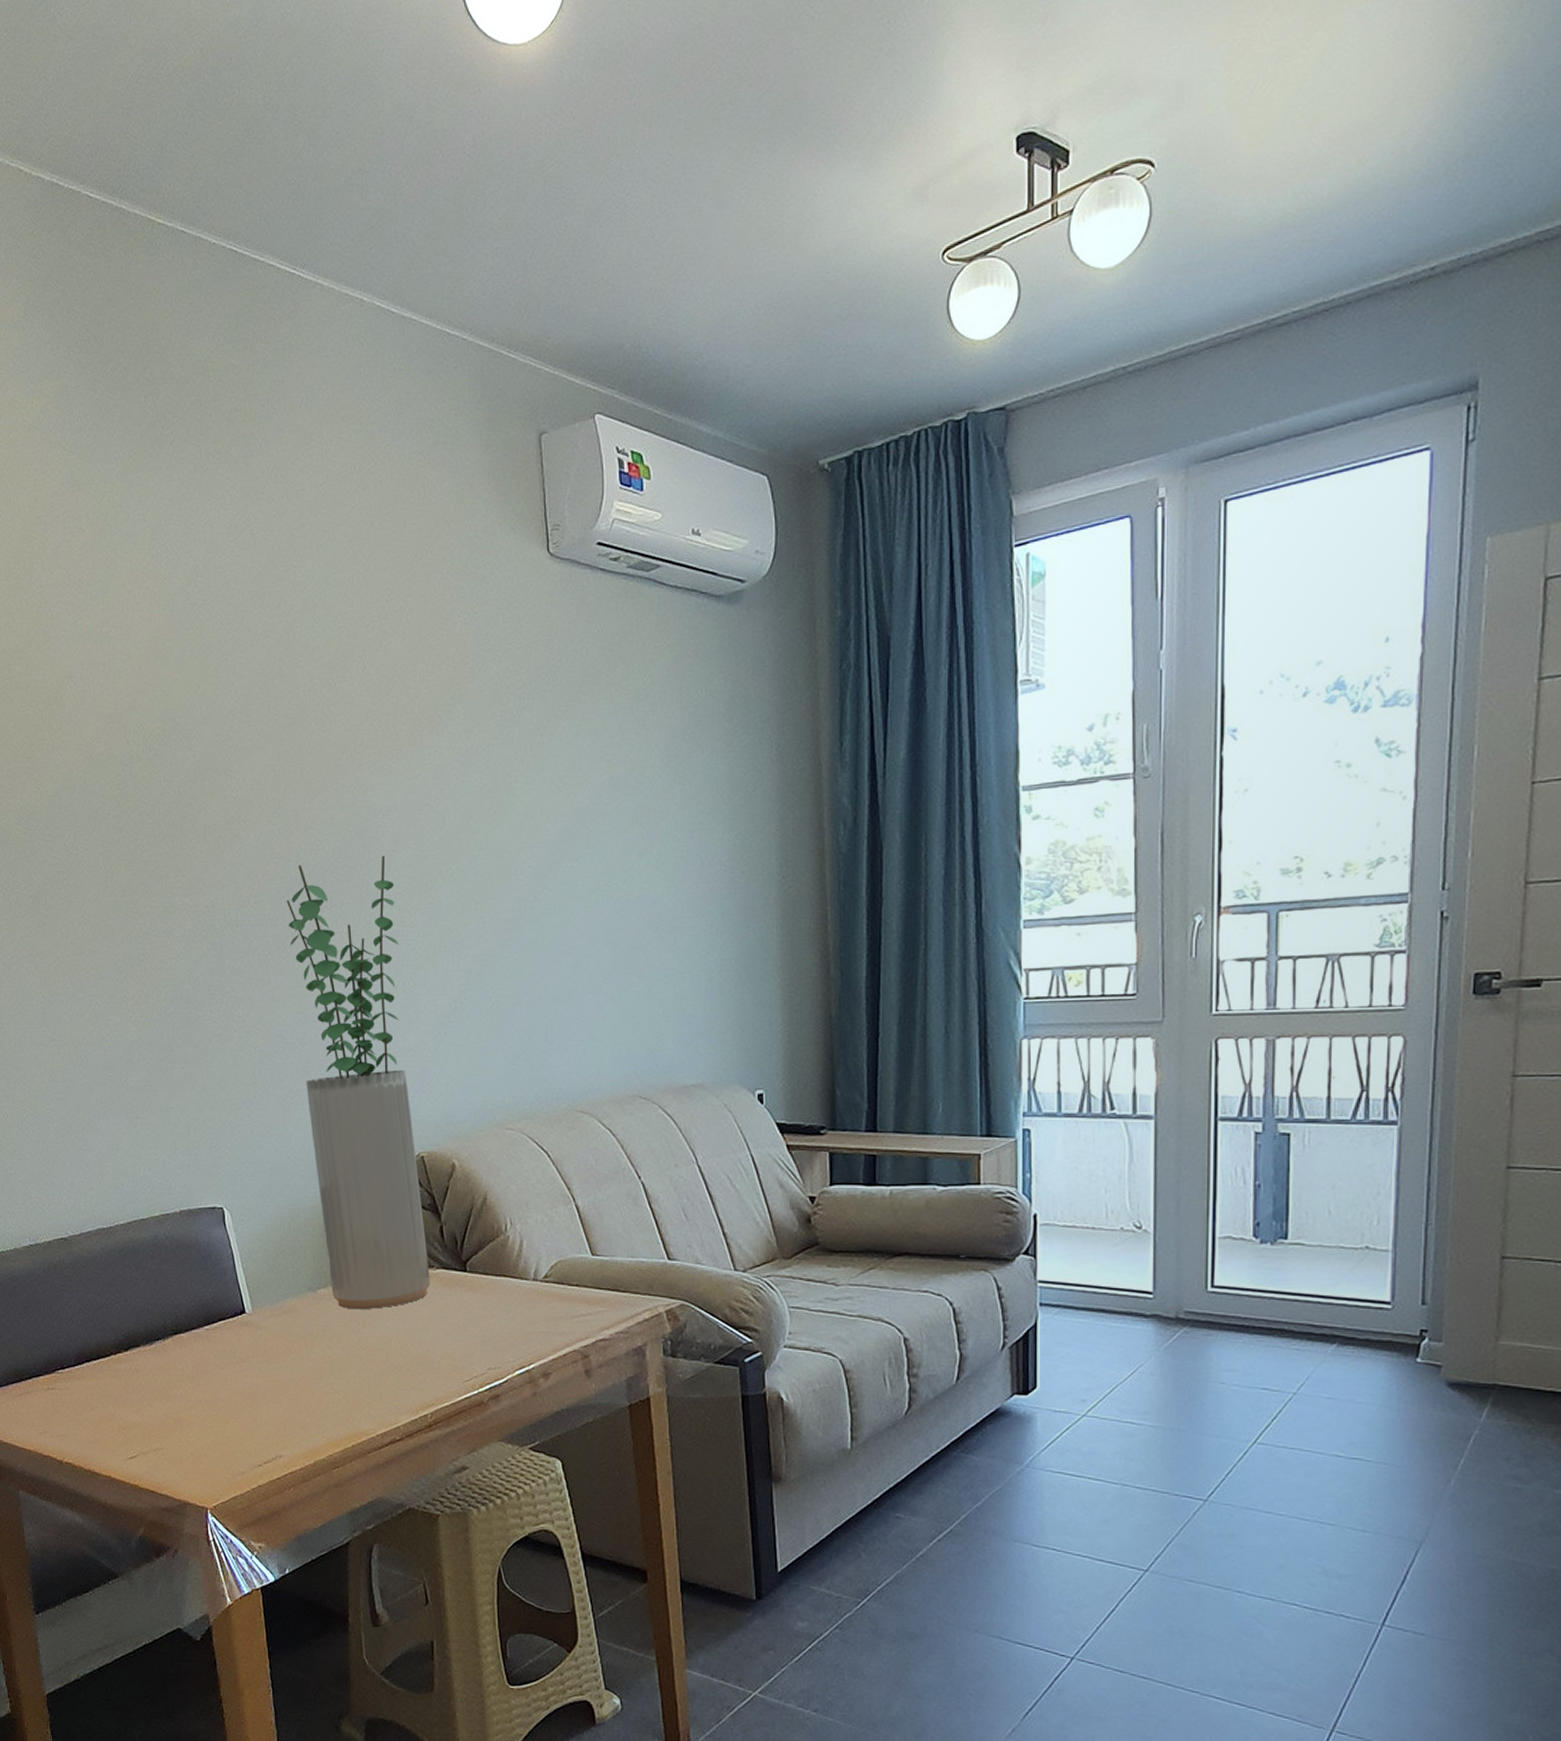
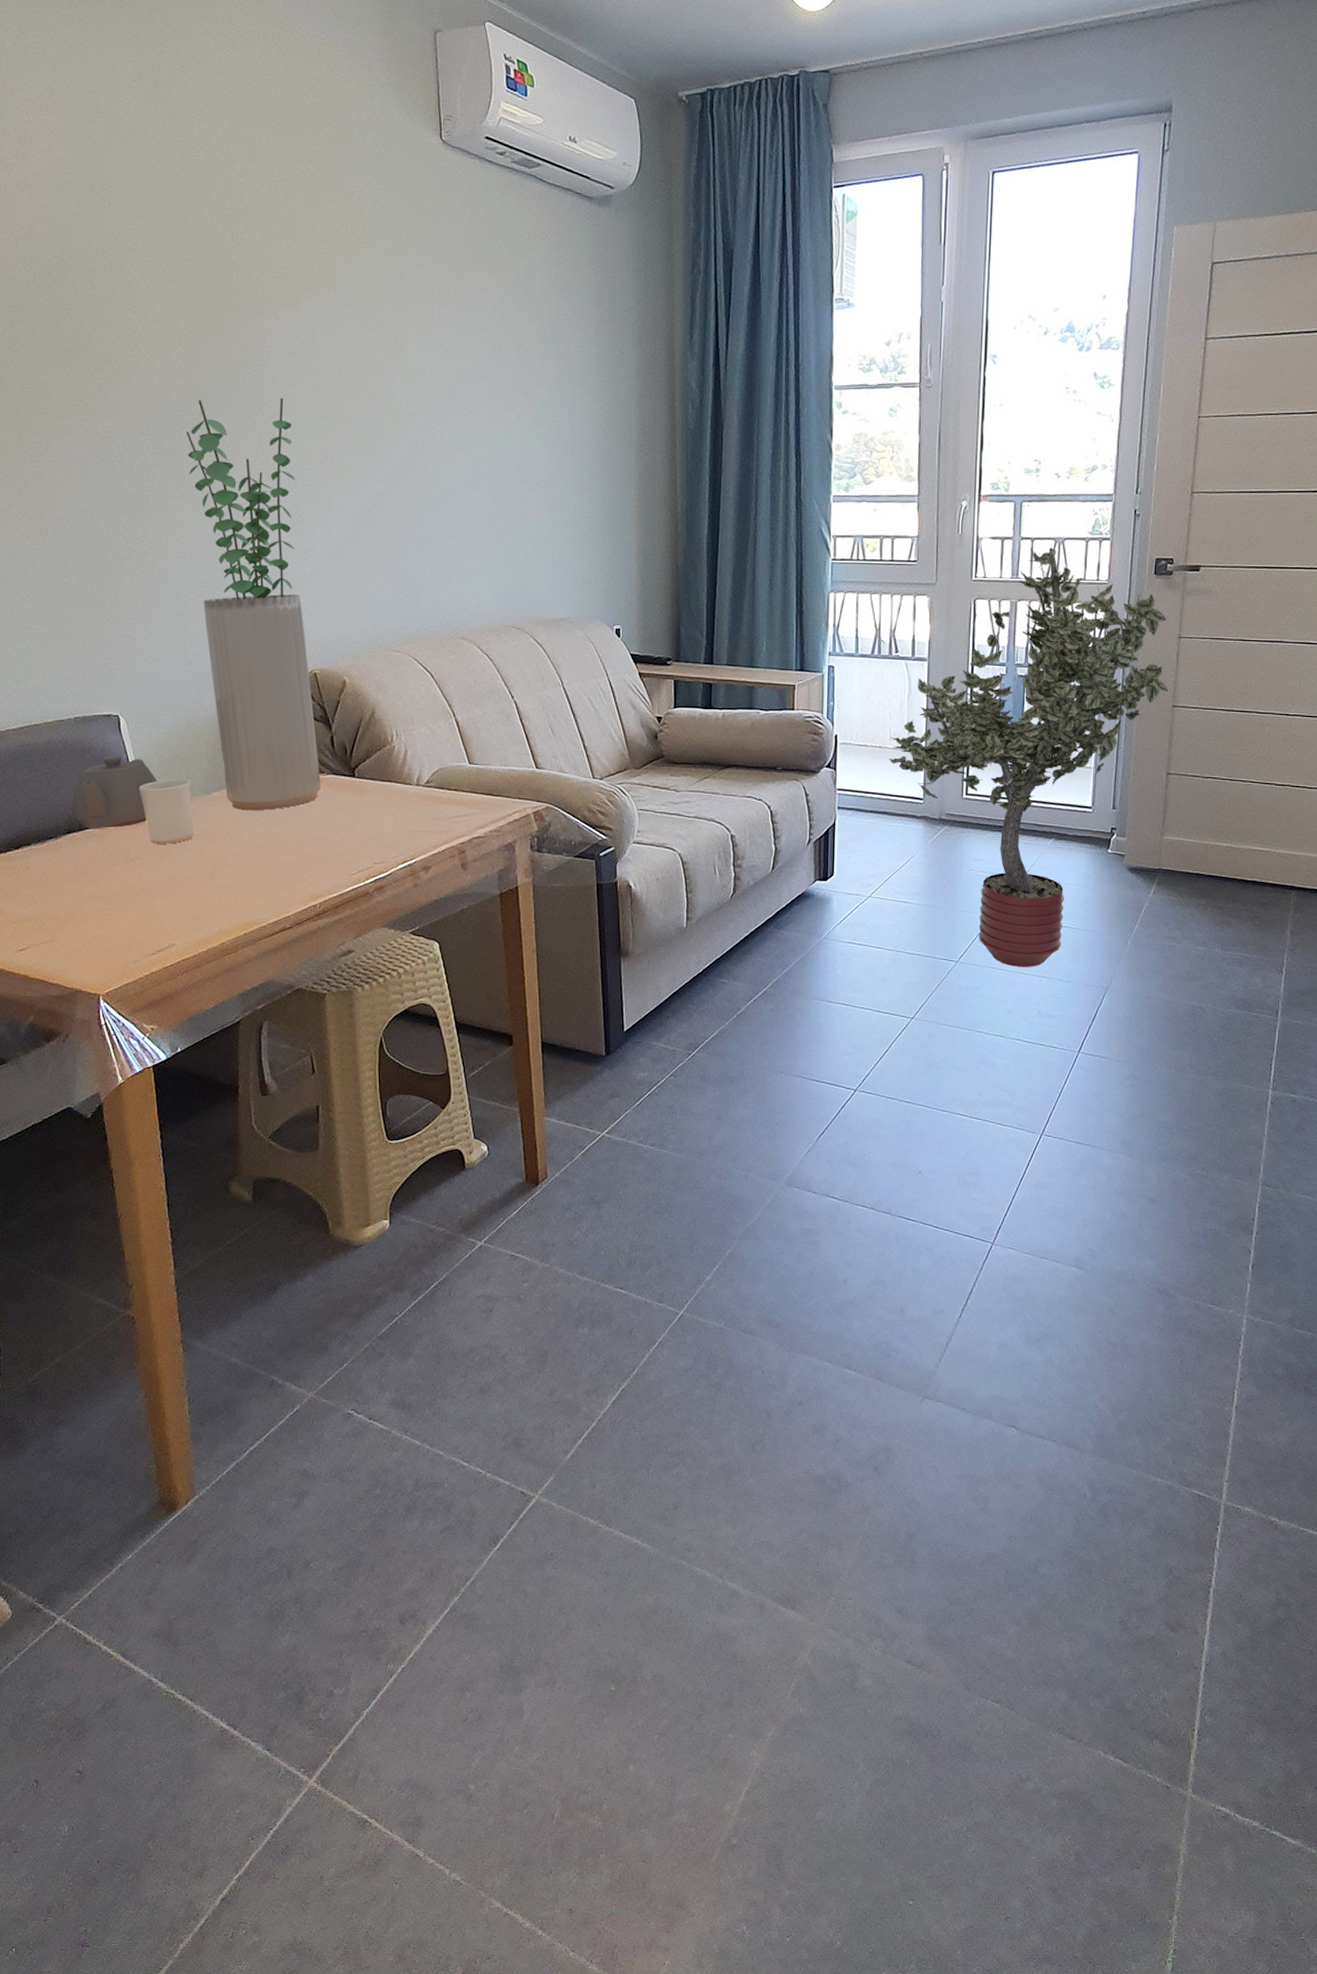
teapot: none [178,1250,263,1329] -> present [72,755,158,828]
mug: none [243,1274,299,1346] -> present [138,778,194,844]
potted tree: none [1104,967,1499,1511] -> present [888,547,1168,967]

